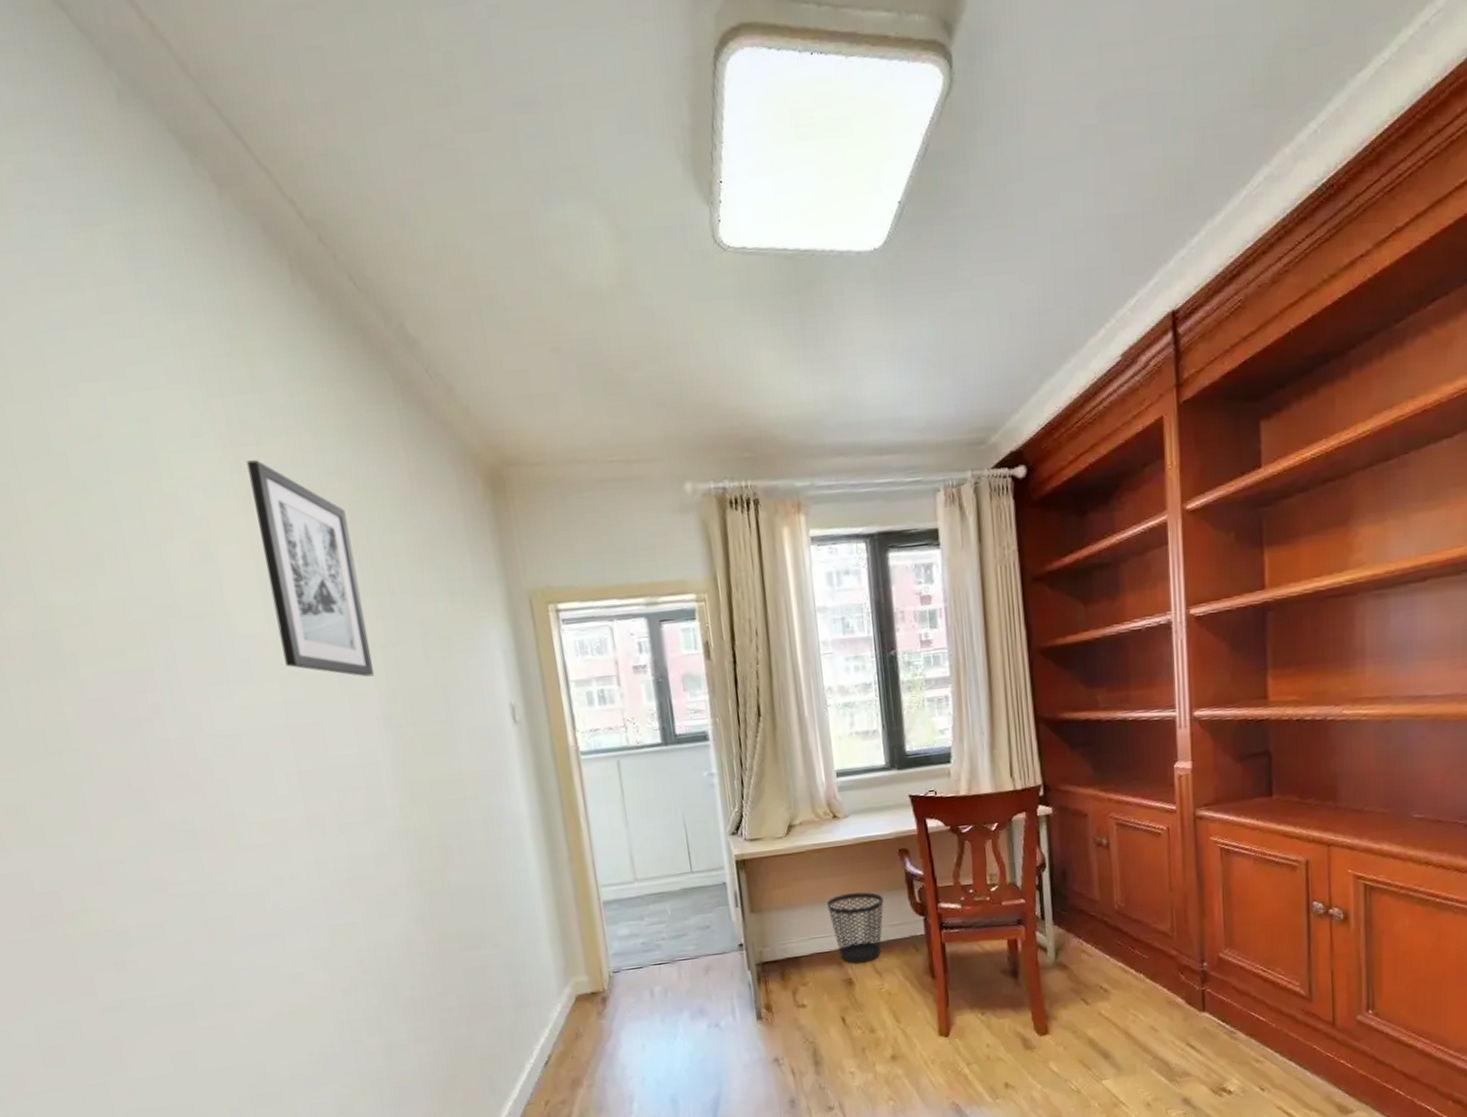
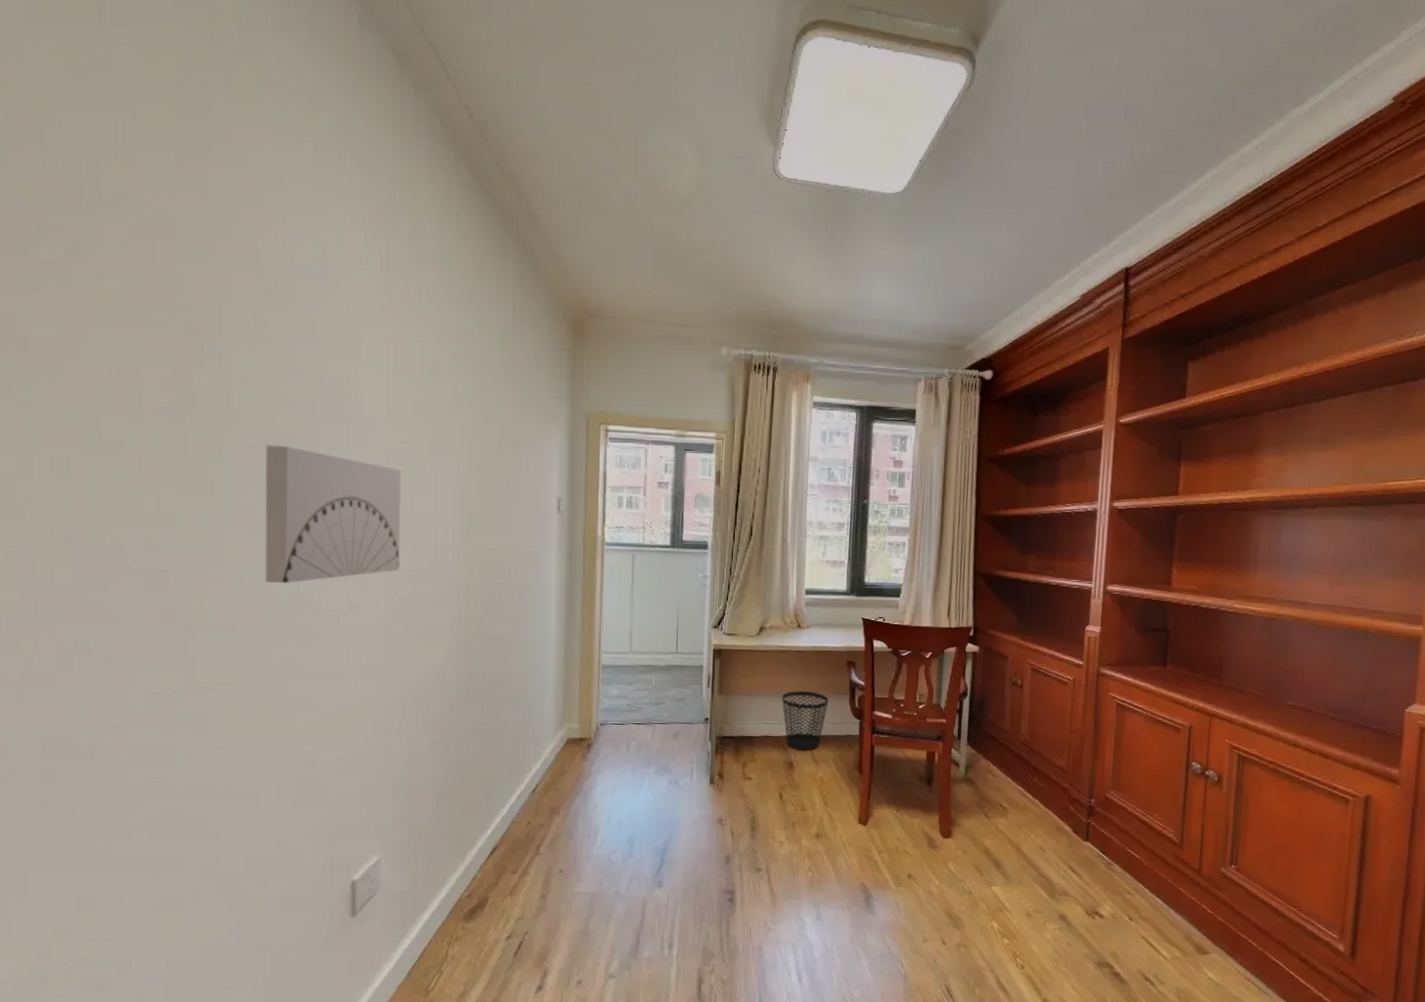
wall art: none [119,690,327,867] -> present [264,445,401,583]
wall art: present [246,460,374,677] -> none [394,287,461,460]

